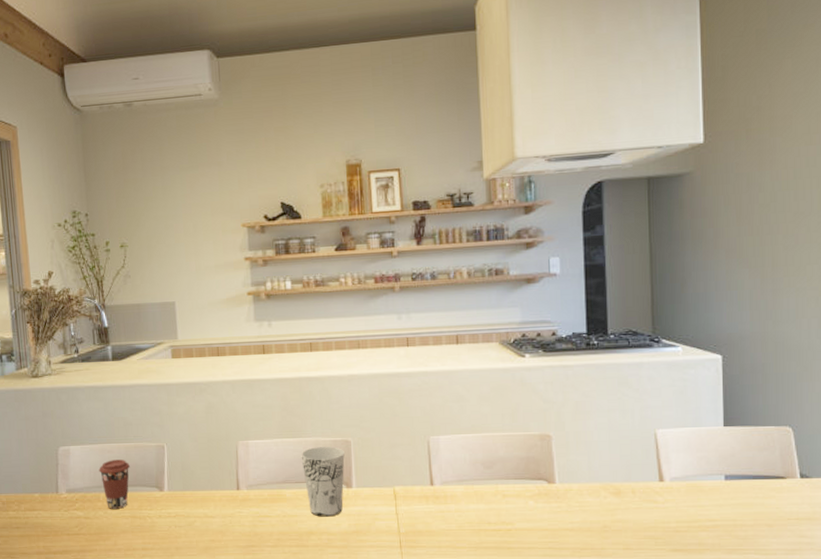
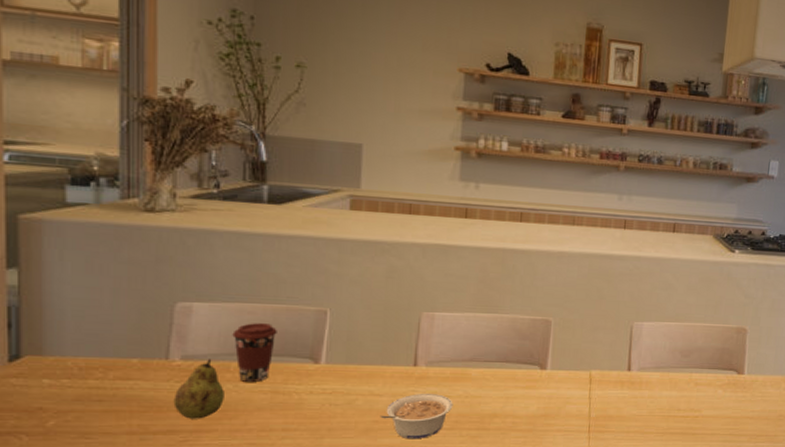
fruit: none [64,491,99,541] -> present [173,359,224,419]
legume: none [215,513,274,556] -> present [380,393,453,440]
cup: present [301,447,345,517] -> none [494,325,543,399]

